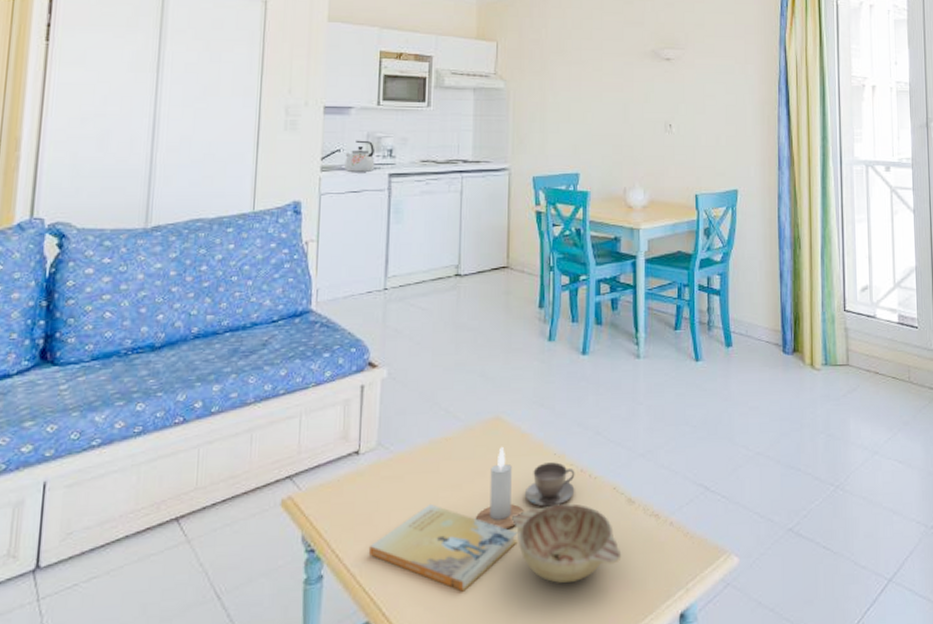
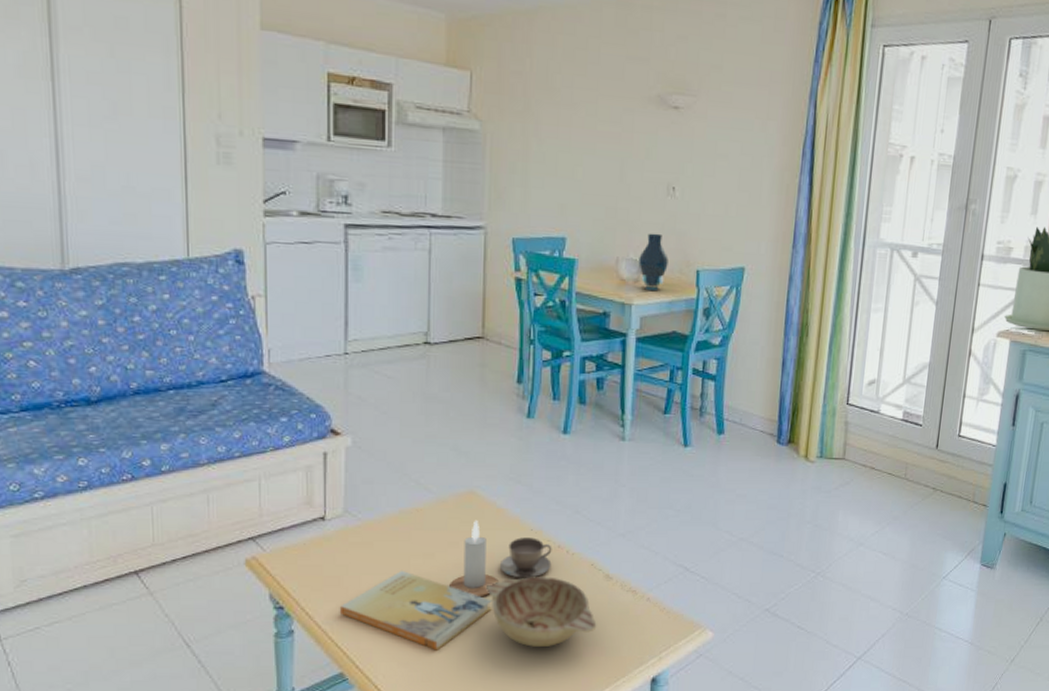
kettle: present [344,140,375,173] -> none [292,181,328,222]
vase: none [644,165,670,216] -> present [638,233,668,292]

